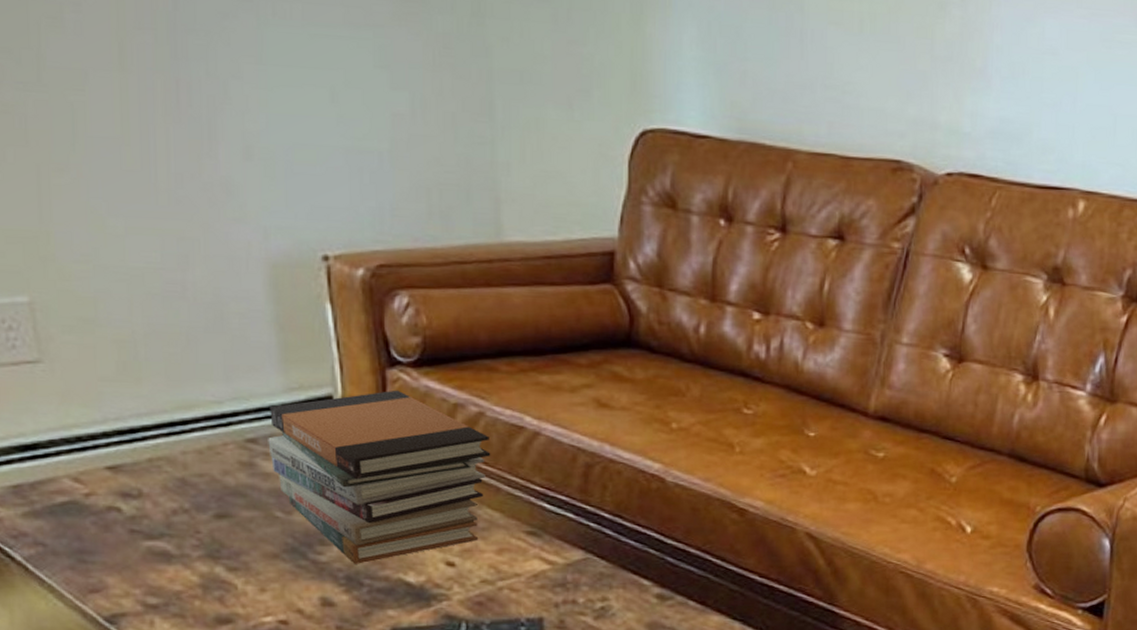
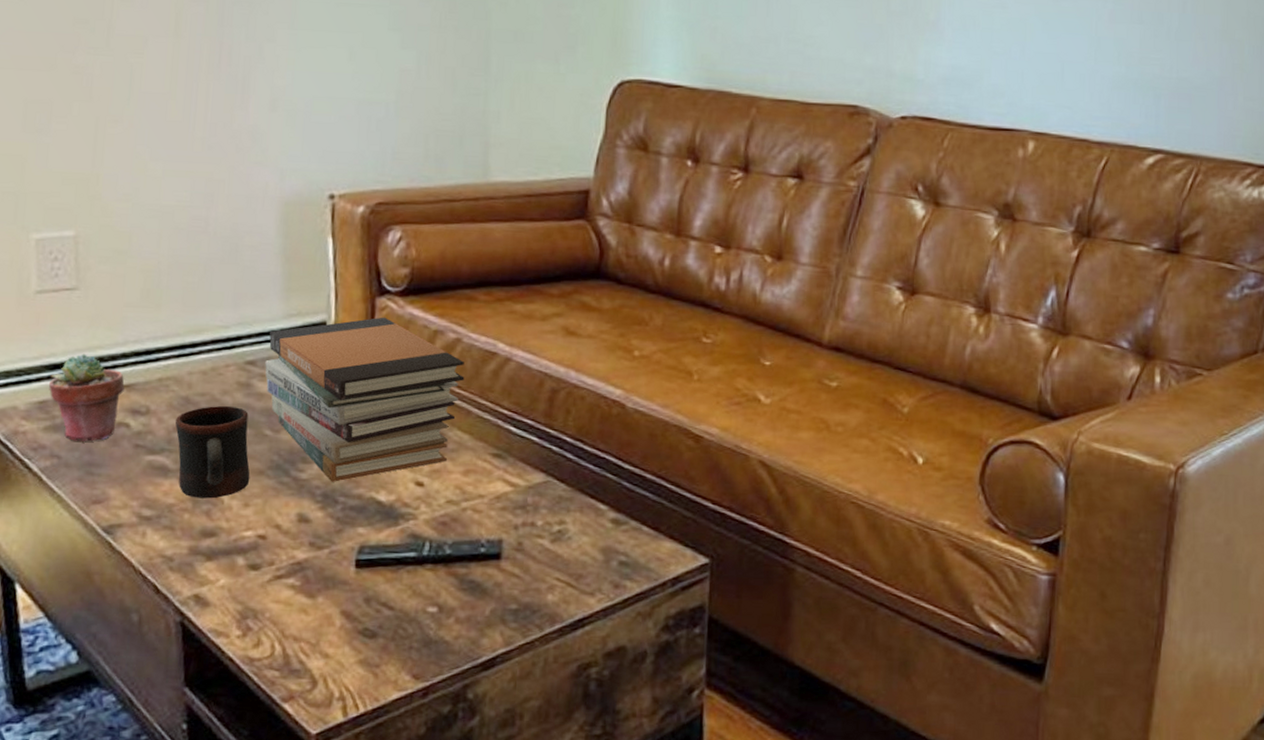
potted succulent: none [21,433,110,528] -> present [48,353,125,442]
mug: none [172,487,264,585] -> present [175,406,250,499]

